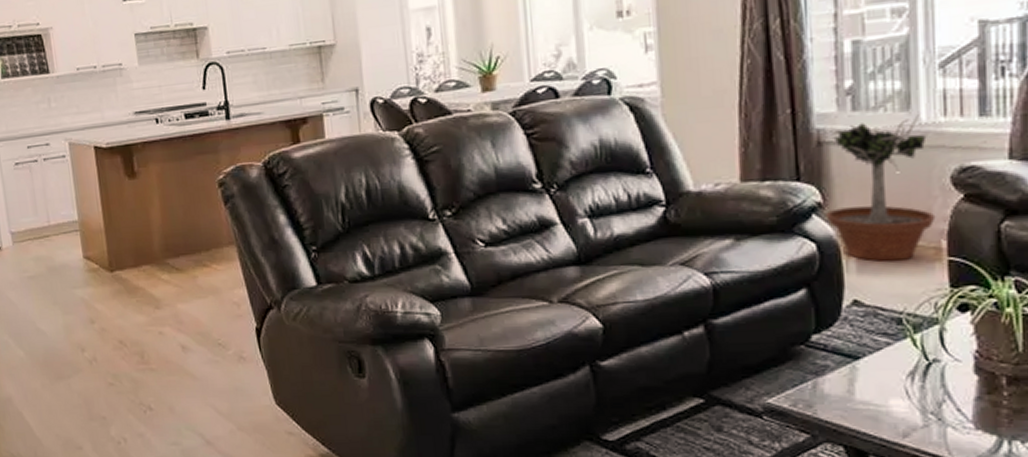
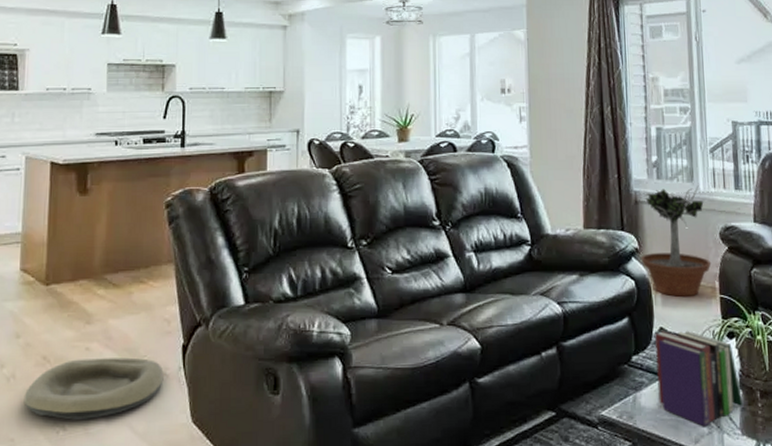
dog bed: none [107,341,241,400] -> present [23,357,164,420]
books: none [846,302,980,419] -> present [655,330,744,427]

